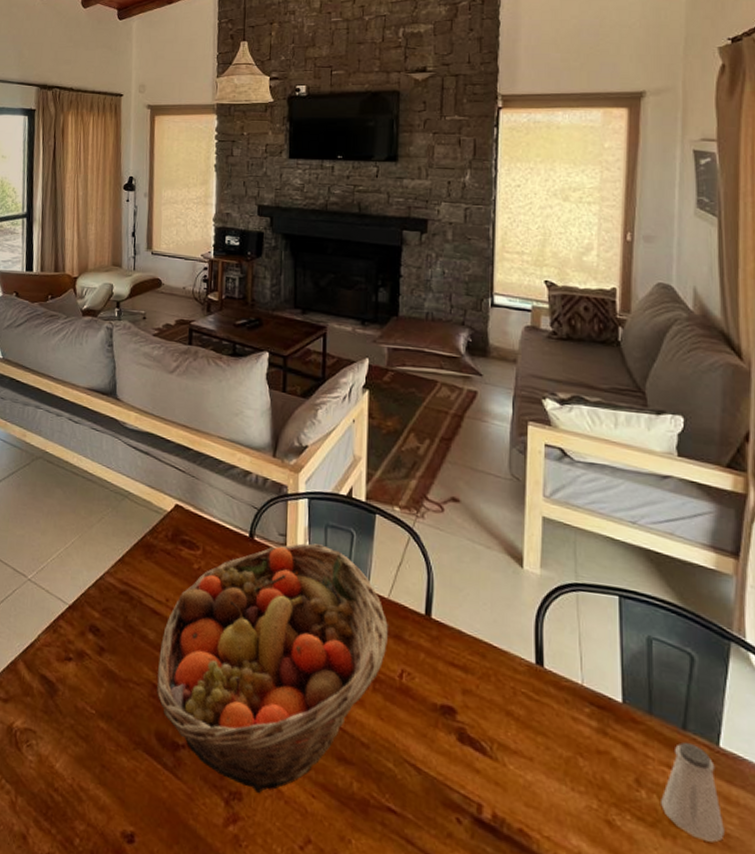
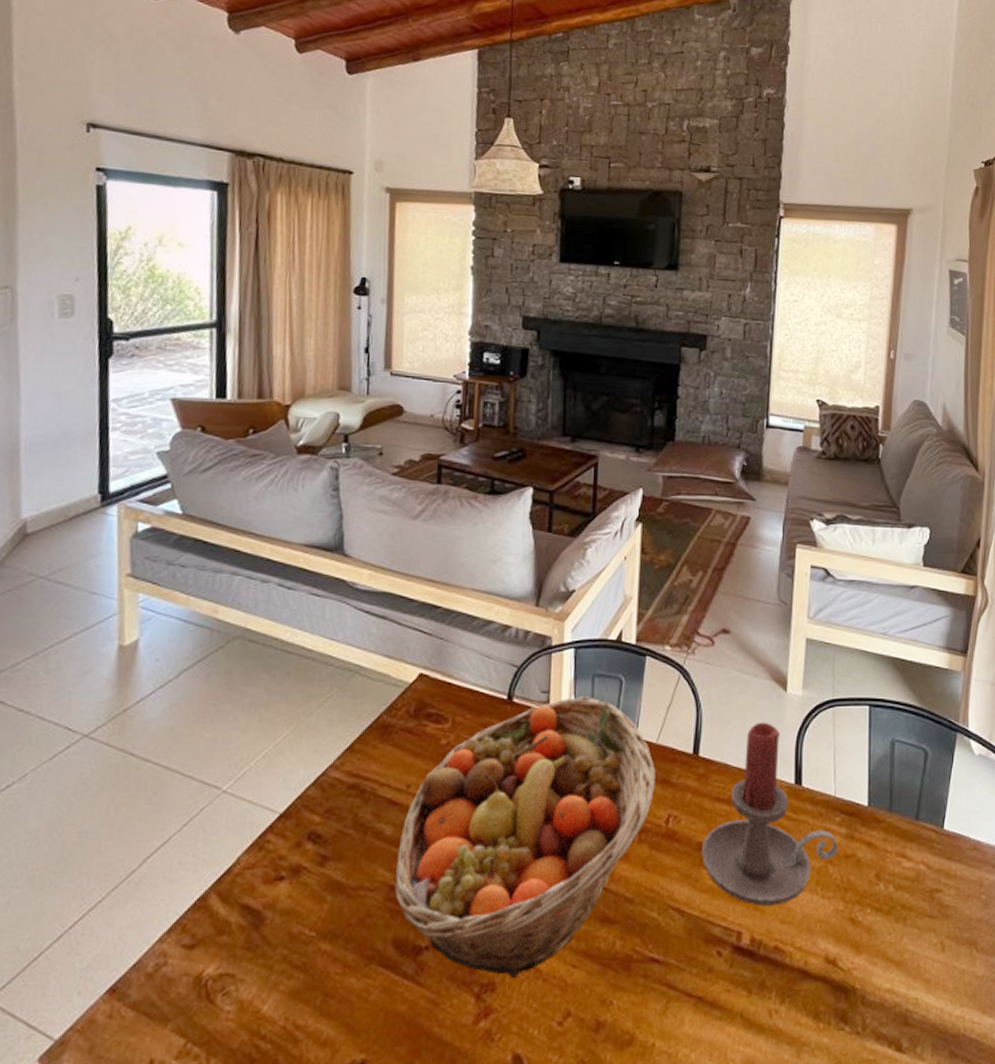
candle holder: none [437,594,589,787] -> present [702,722,839,907]
saltshaker: present [661,741,725,843] -> none [895,830,944,916]

